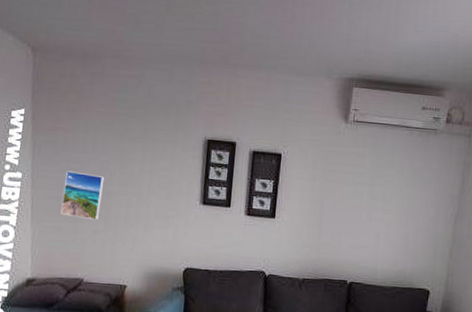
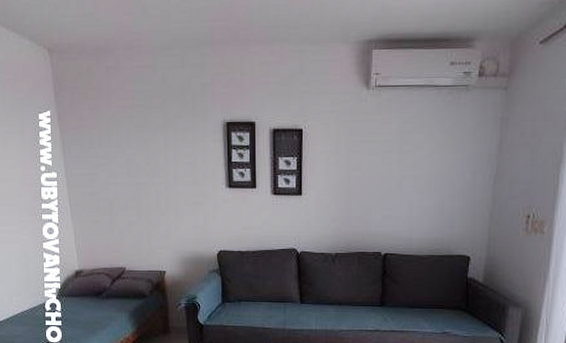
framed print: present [60,171,105,221] -> none [96,167,133,212]

